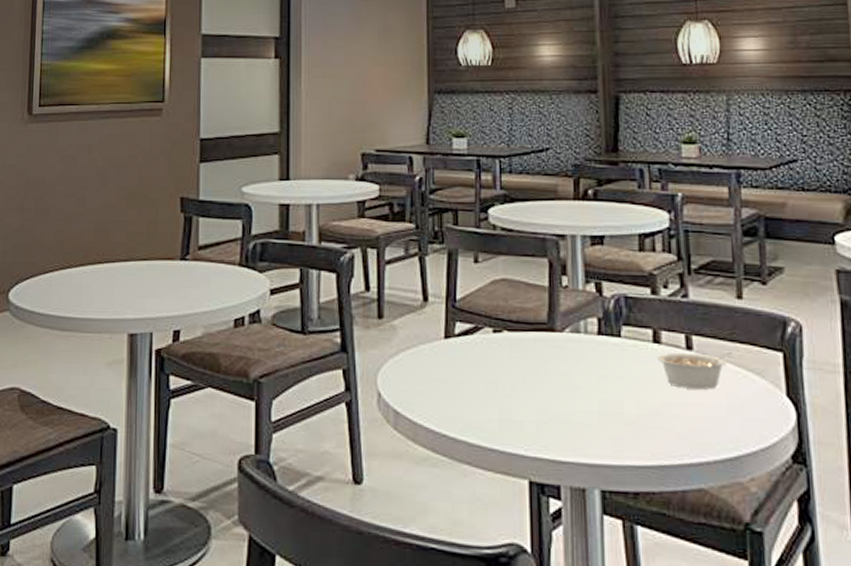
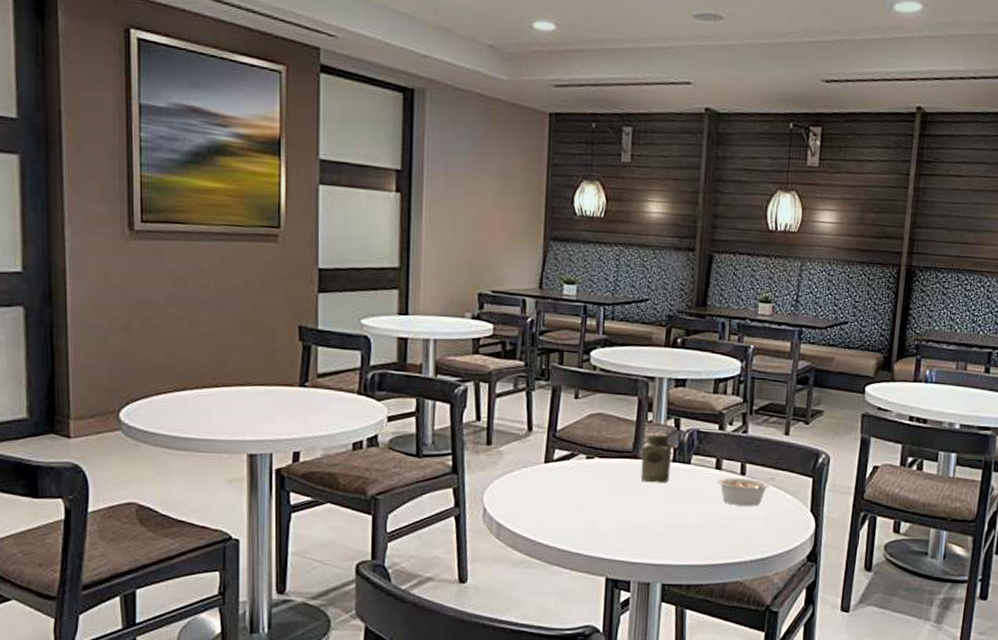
salt shaker: none [559,299,596,361] -> present [640,432,672,483]

